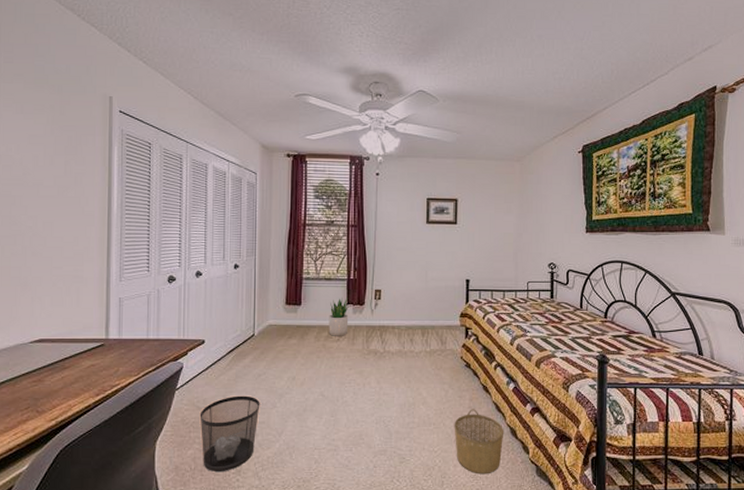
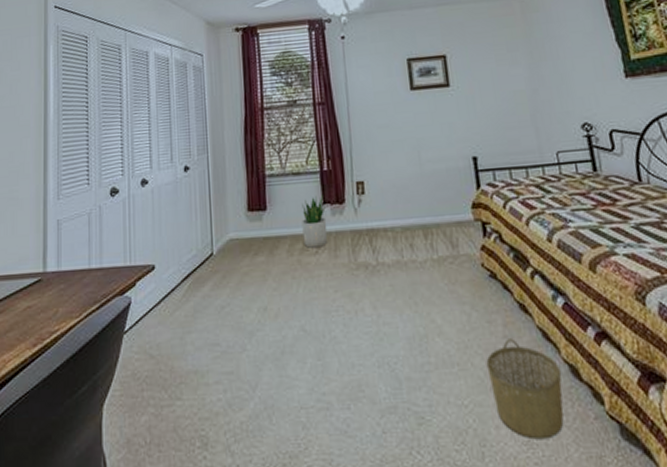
waste bin: present [199,395,260,471] -> none [153,336,227,446]

